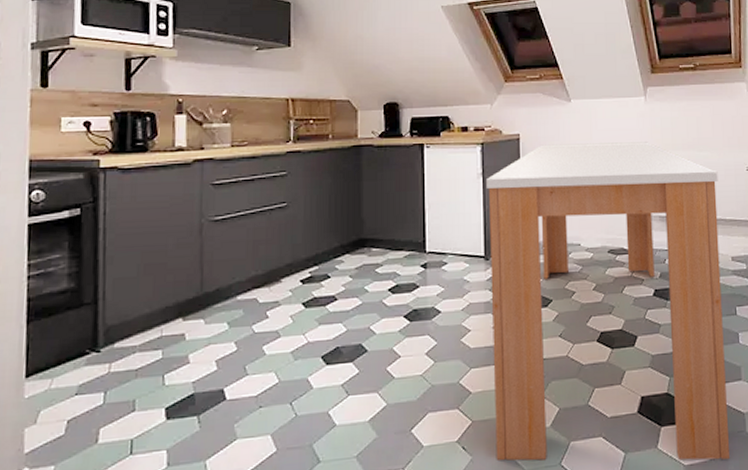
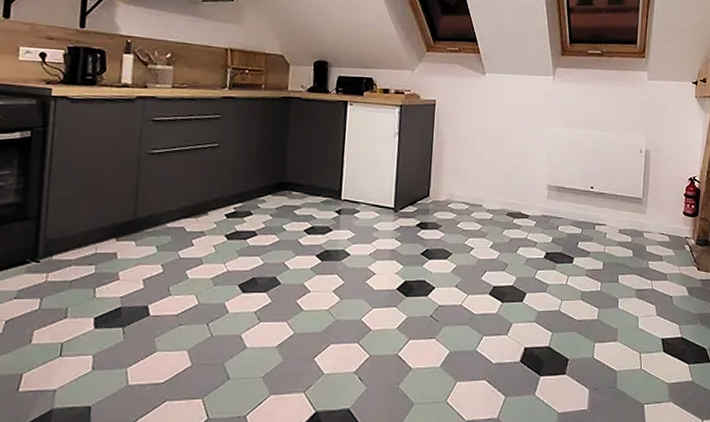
dining table: present [485,142,729,461] -> none [388,111,614,411]

